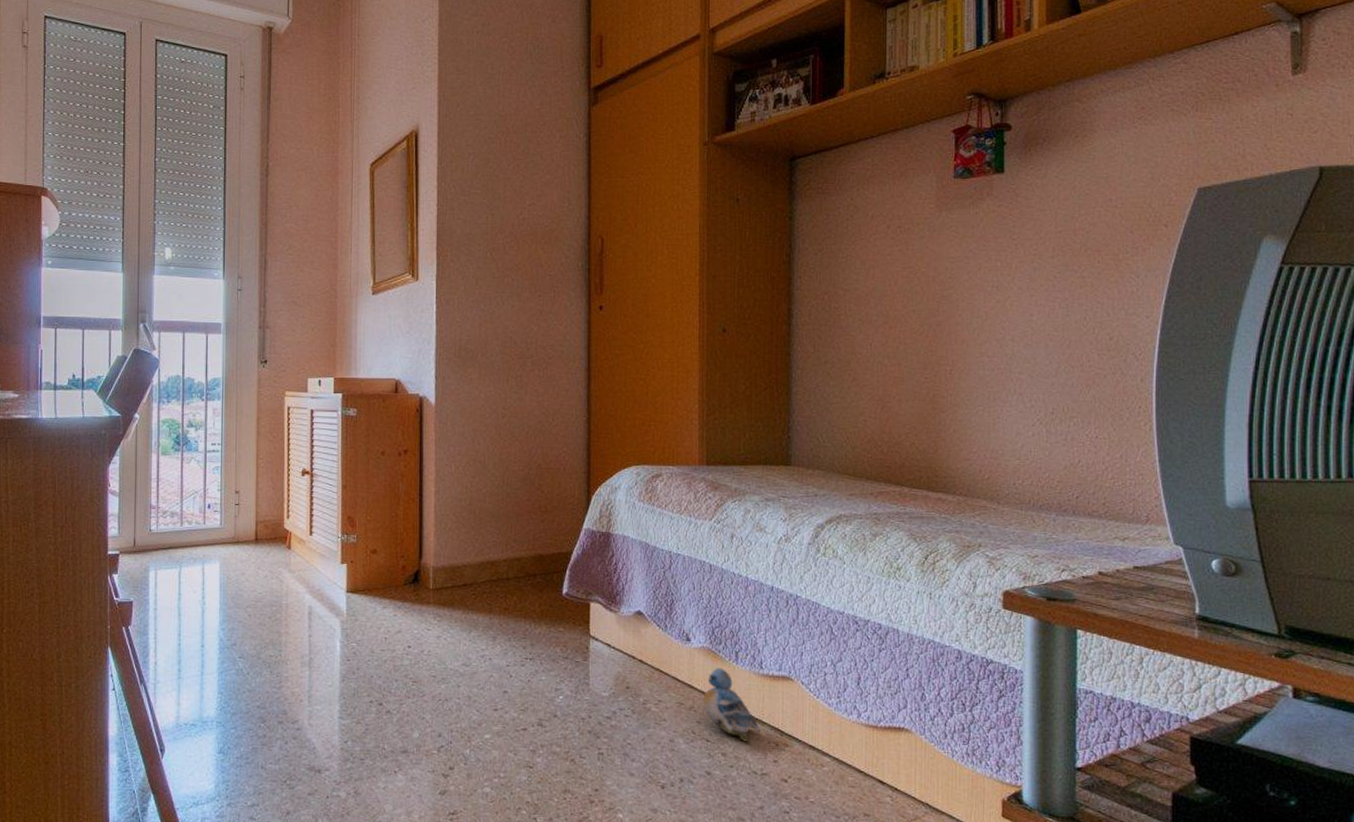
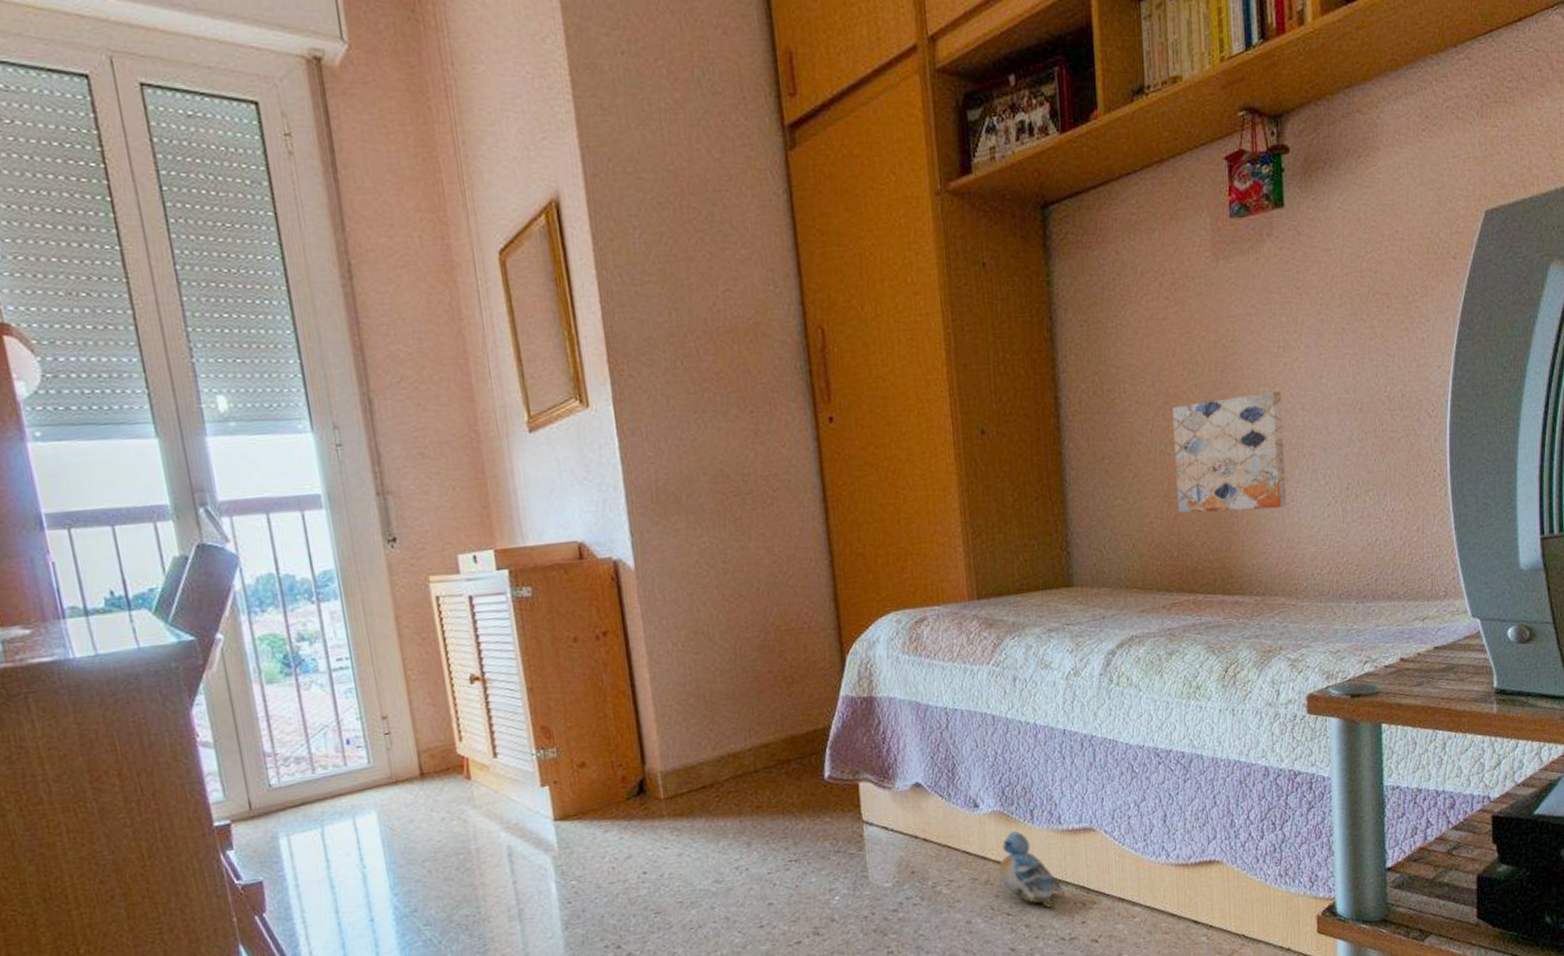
wall art: none [891,322,994,422] -> present [1173,390,1287,514]

